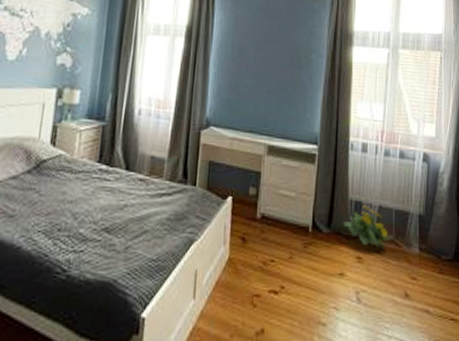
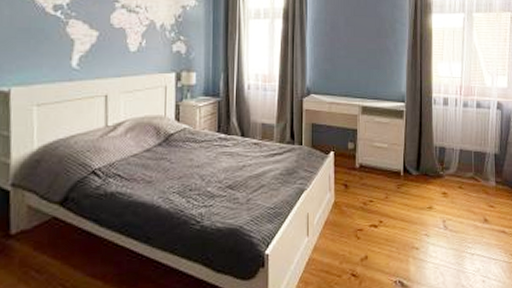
flowering plant: present [343,205,389,249] -> none [430,150,469,185]

